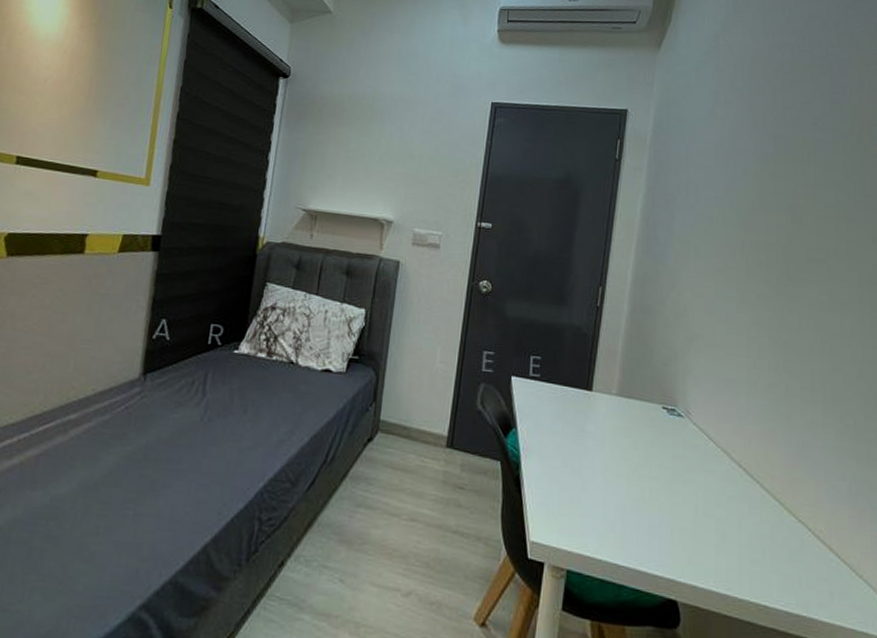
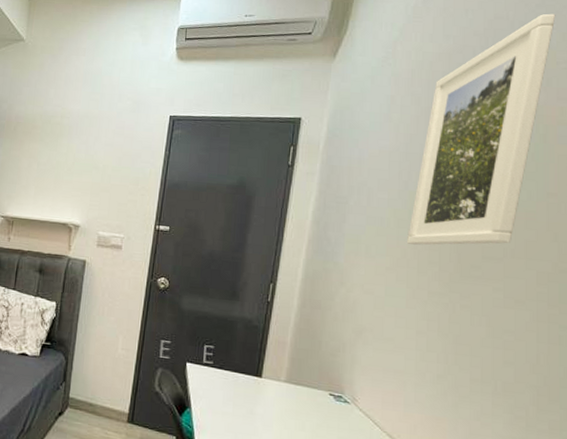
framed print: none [735,16,865,246] -> present [407,13,556,245]

